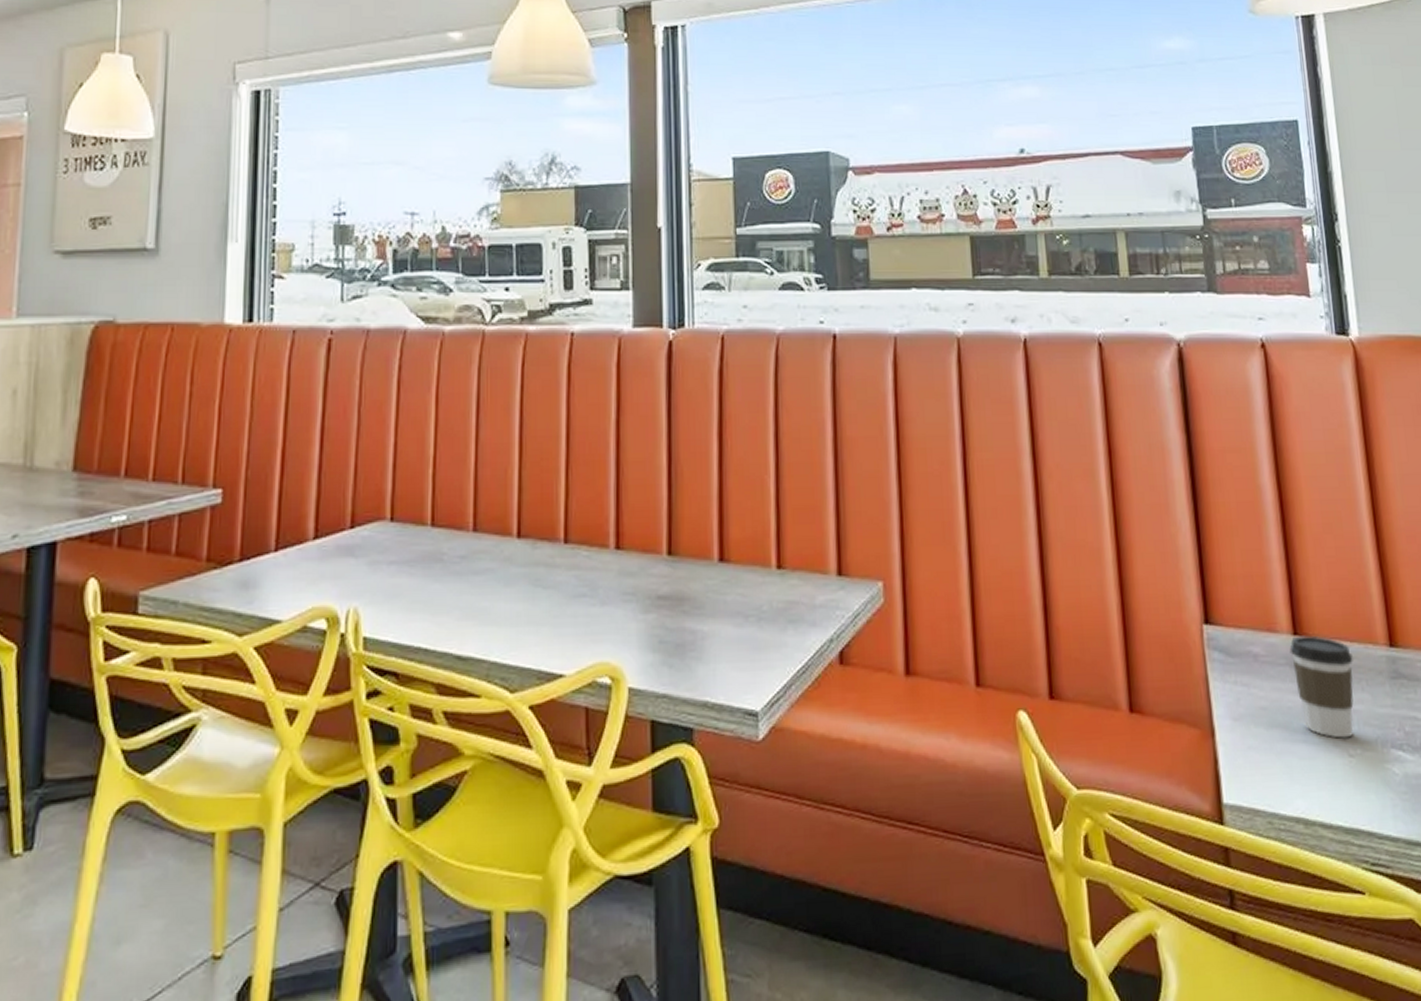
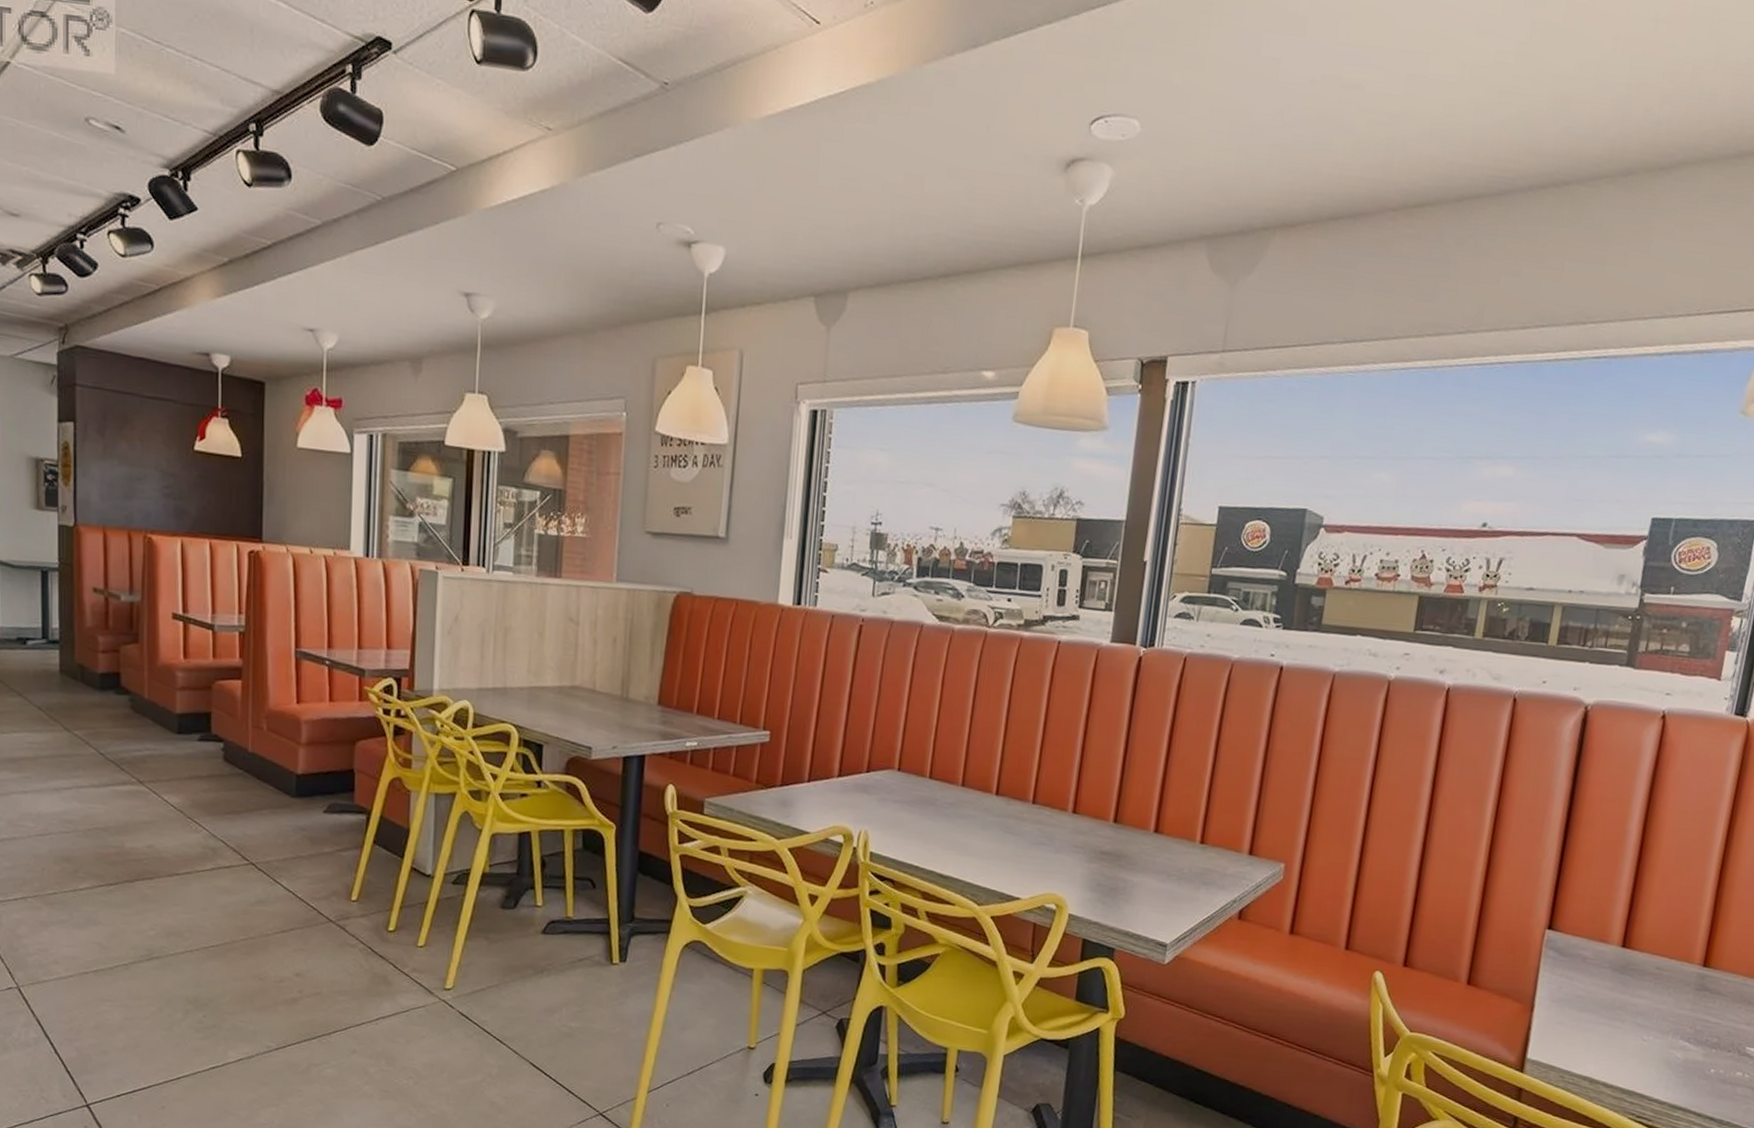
coffee cup: present [1289,635,1354,739] -> none [1611,948,1669,1027]

